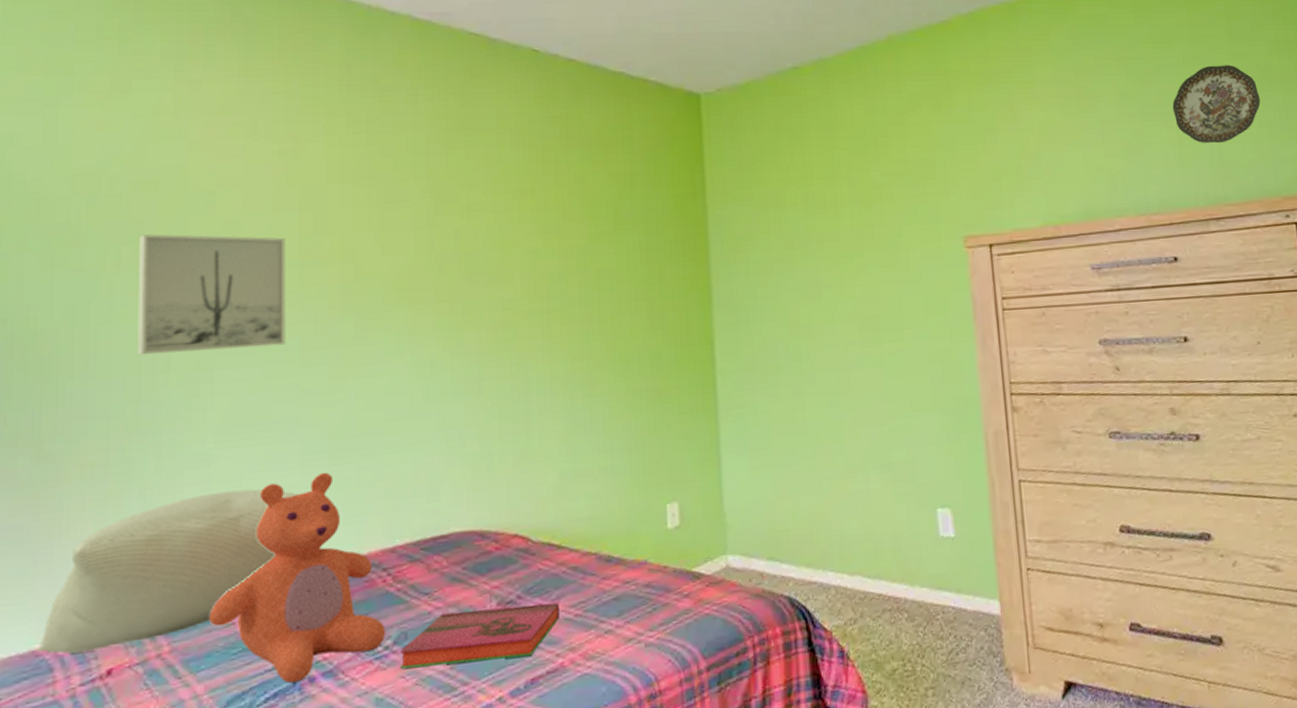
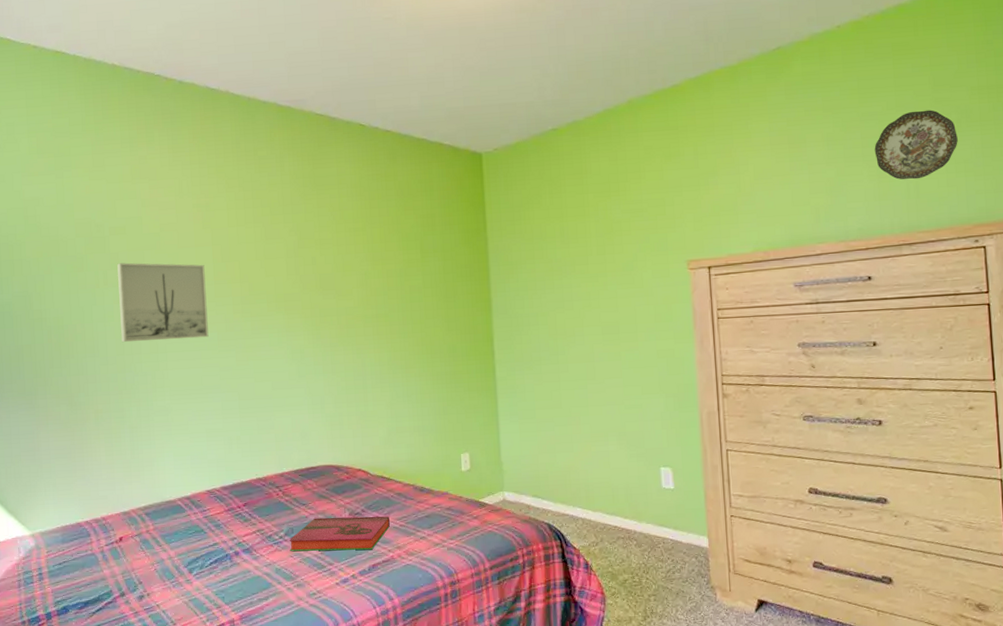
pillow: present [37,489,298,654] -> none [81,431,222,526]
teddy bear: present [209,472,385,683] -> none [174,422,280,554]

